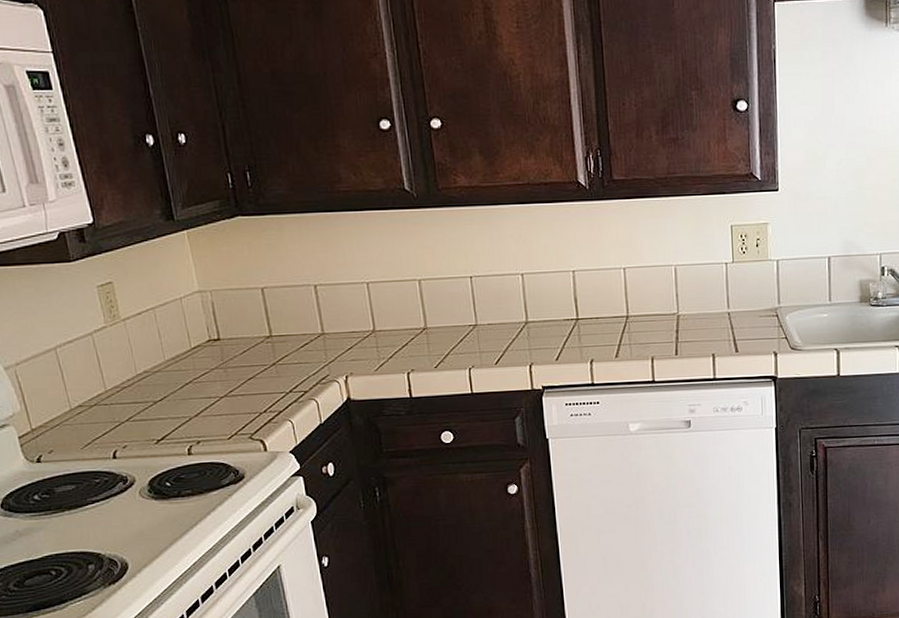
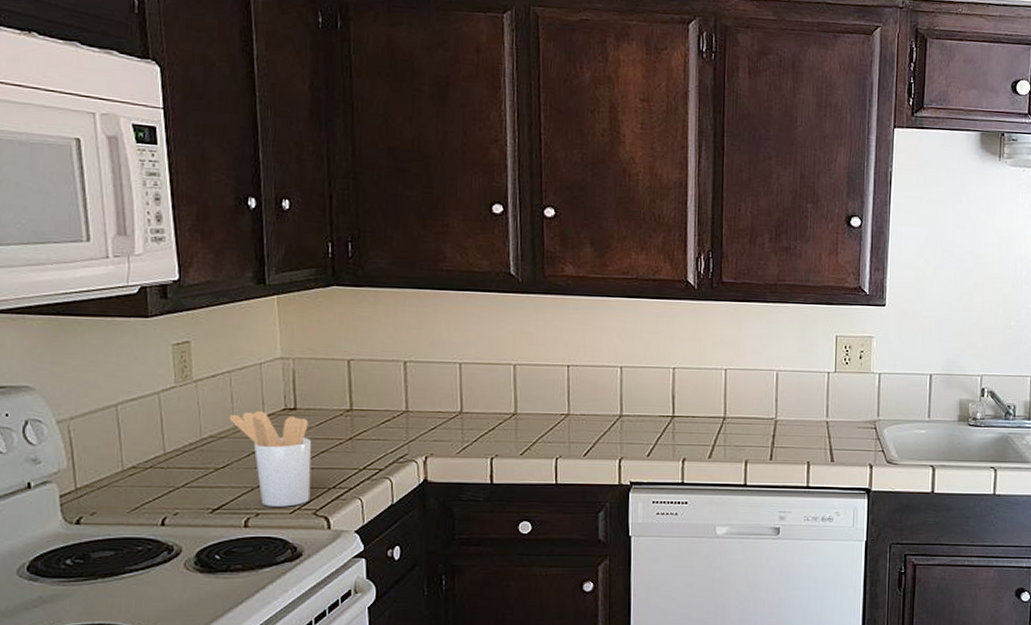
utensil holder: none [159,343,245,434] -> present [229,410,312,507]

